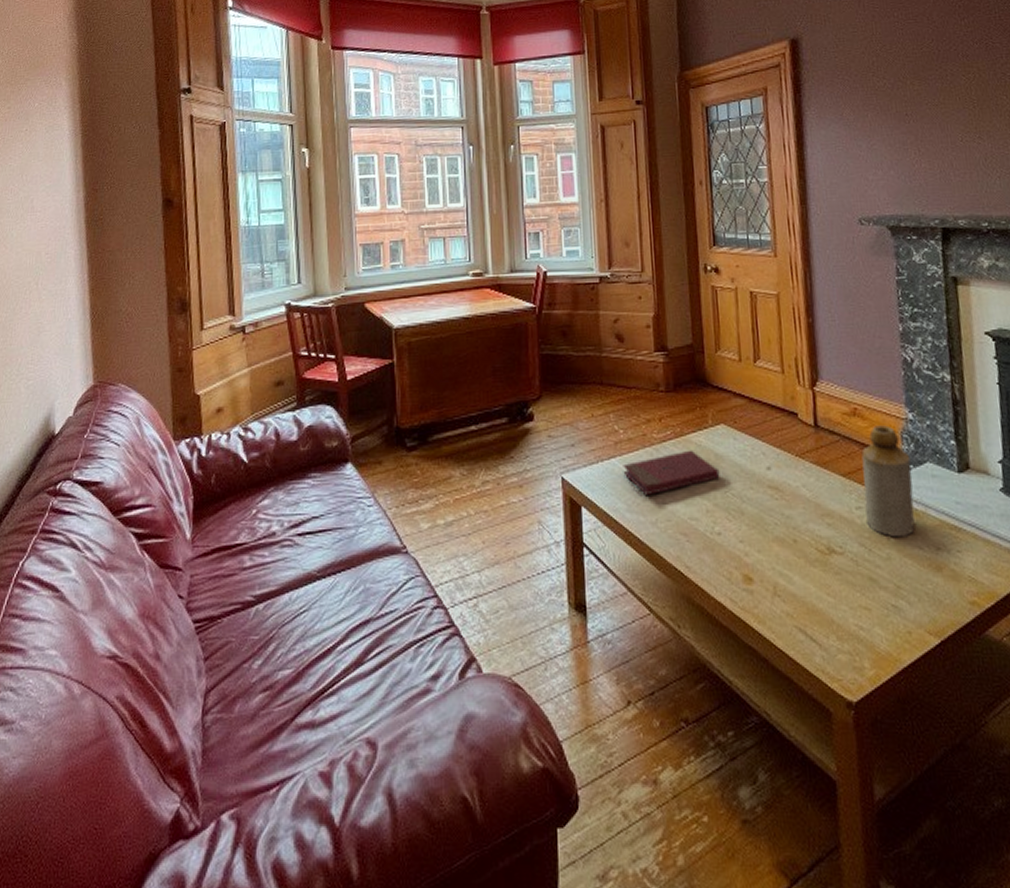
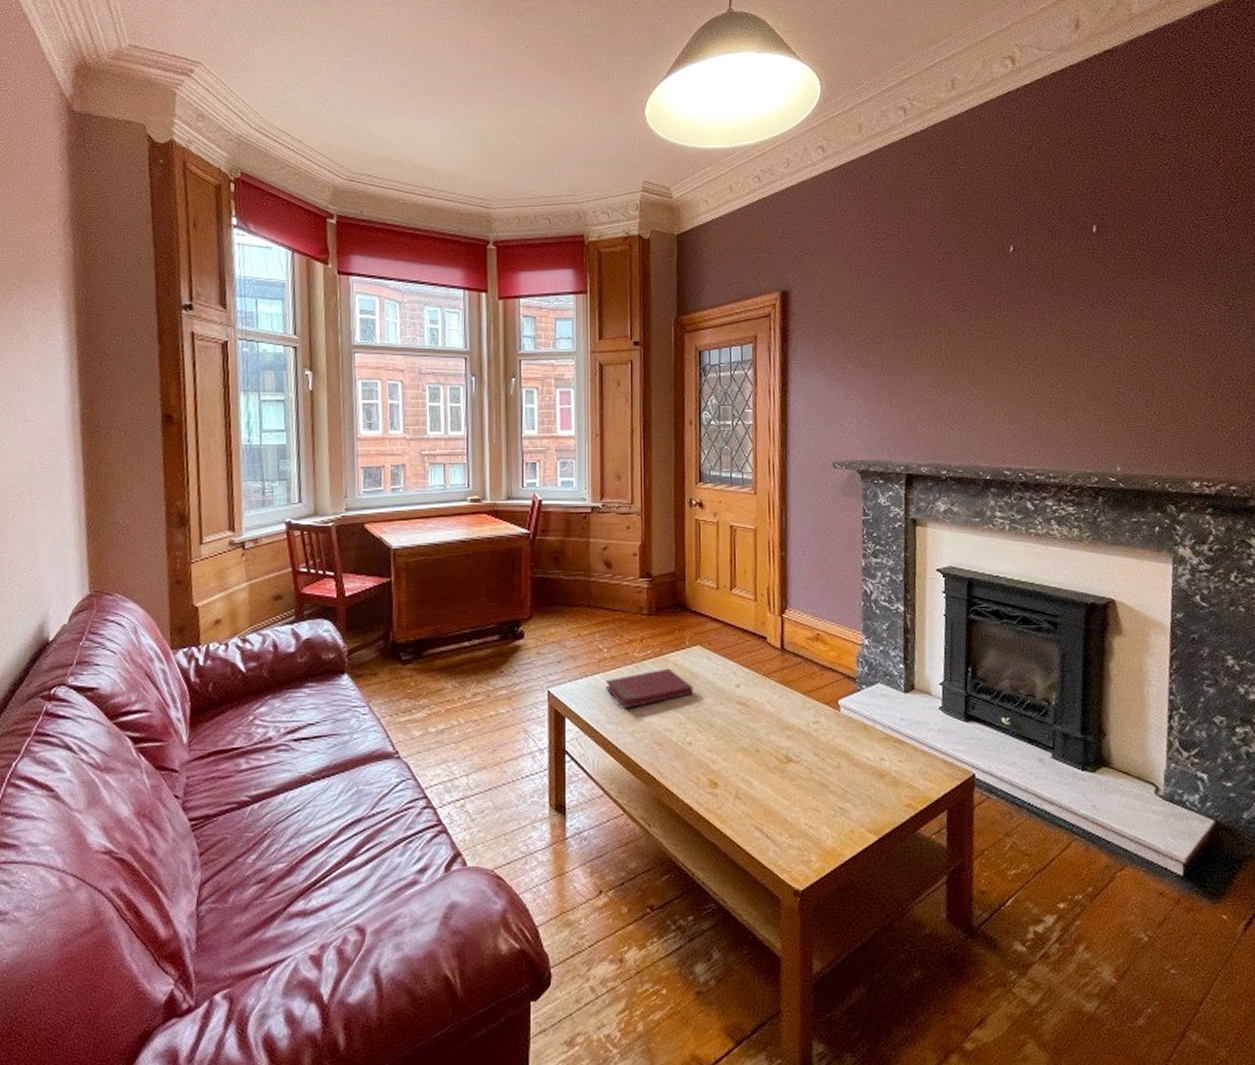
bottle: present [861,425,915,538] -> none [821,650,865,749]

